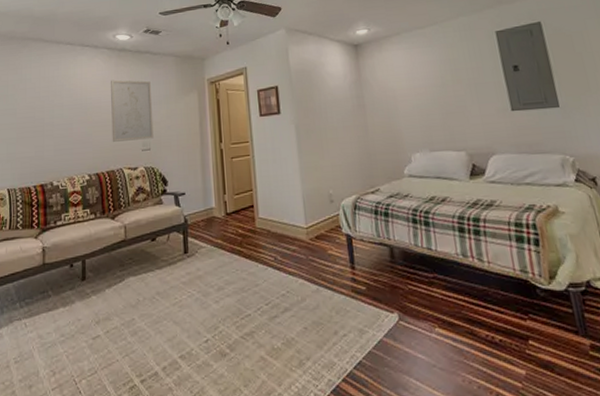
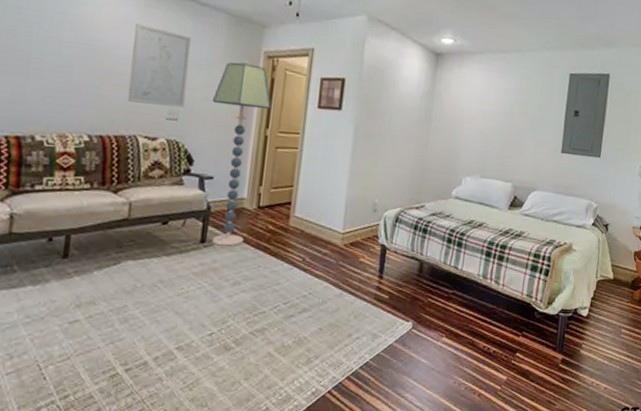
floor lamp: none [173,91,221,254] -> present [211,62,272,246]

